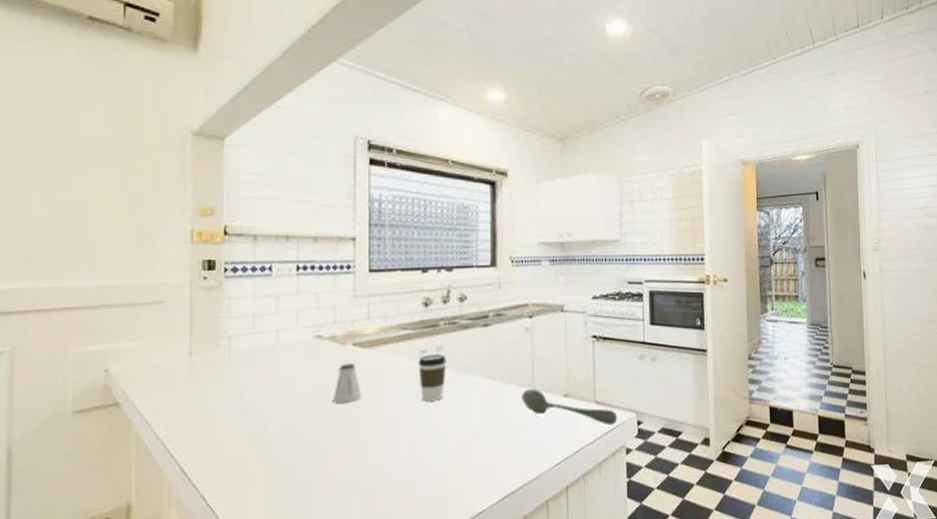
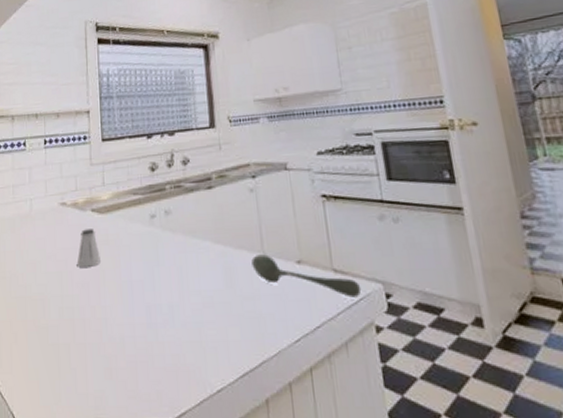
coffee cup: present [418,354,447,402] -> none [149,218,175,267]

